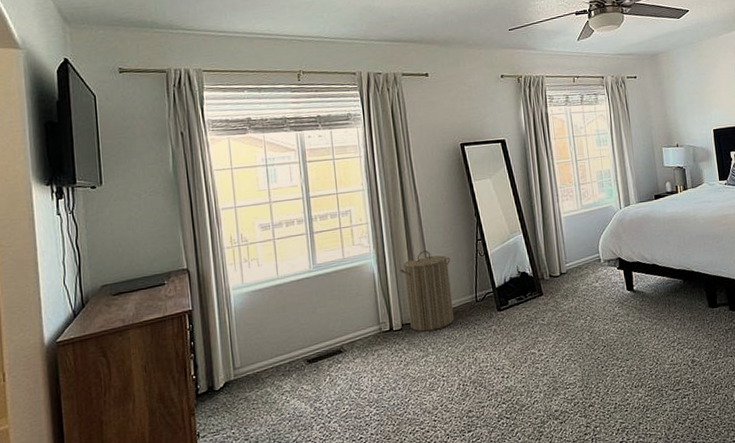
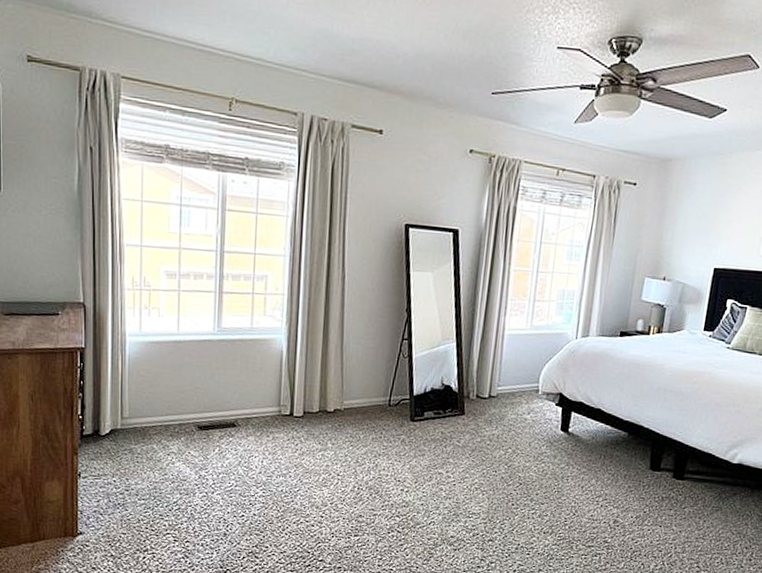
laundry hamper: present [399,250,455,332] -> none [310,337,369,426]

